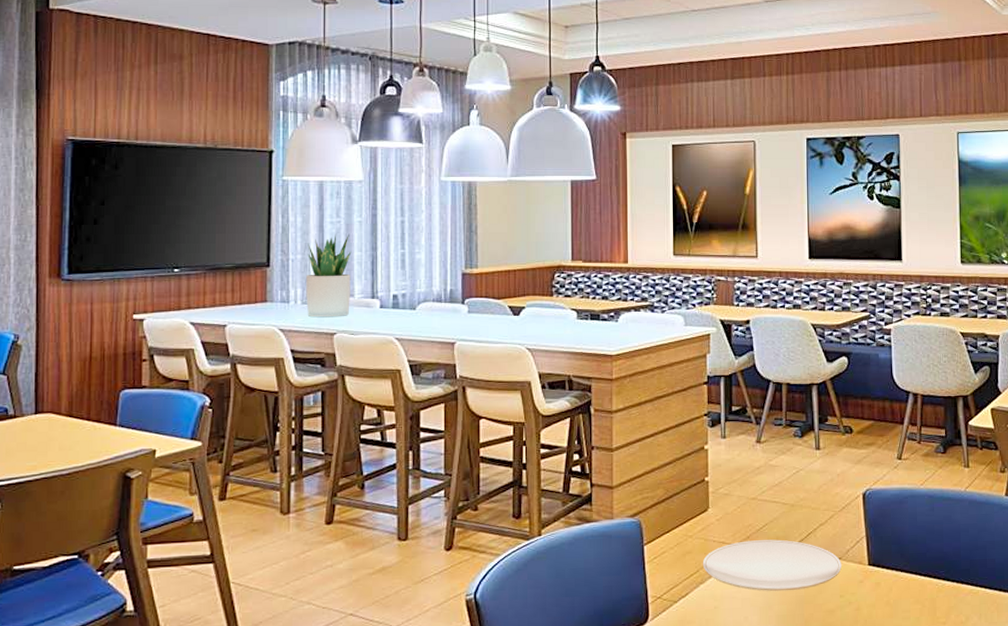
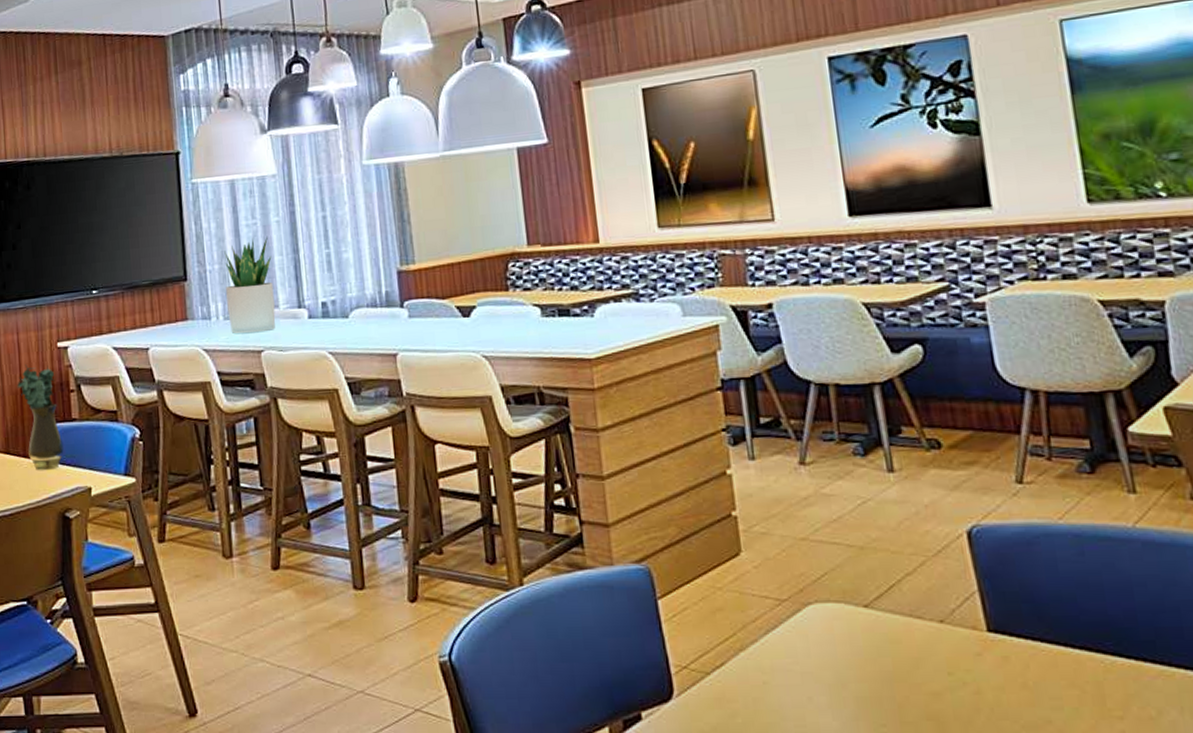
vase: none [86,333,131,434] -> present [17,364,64,471]
plate: present [702,539,842,592] -> none [739,594,946,665]

